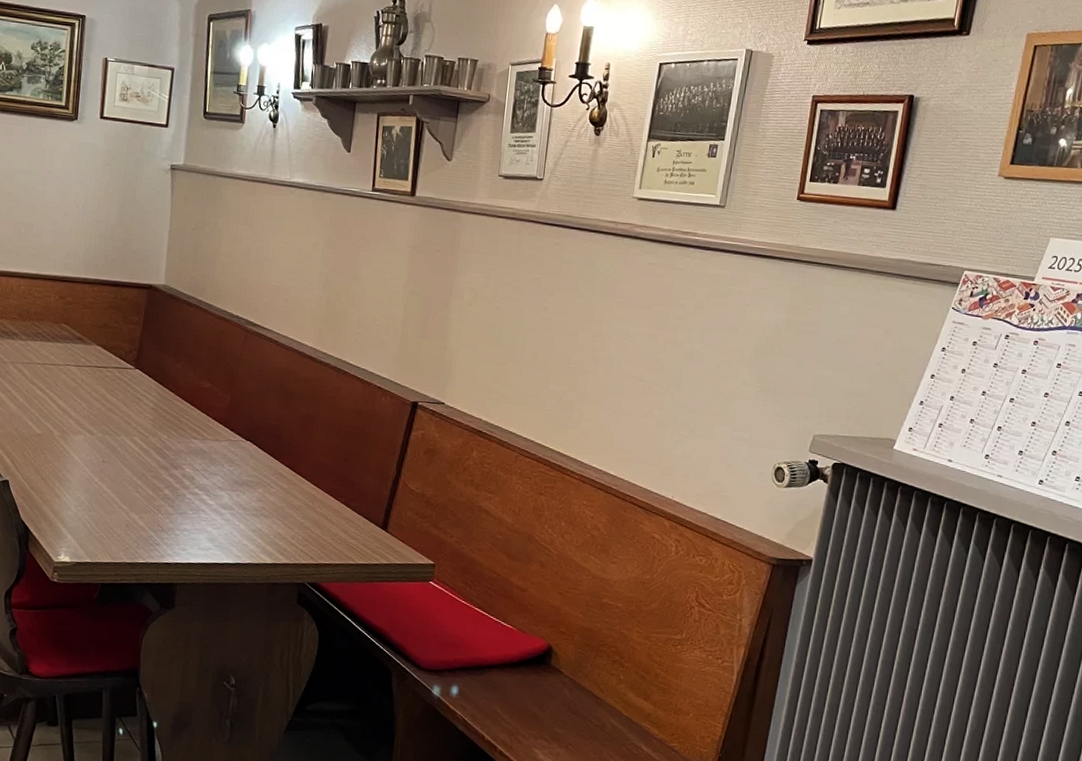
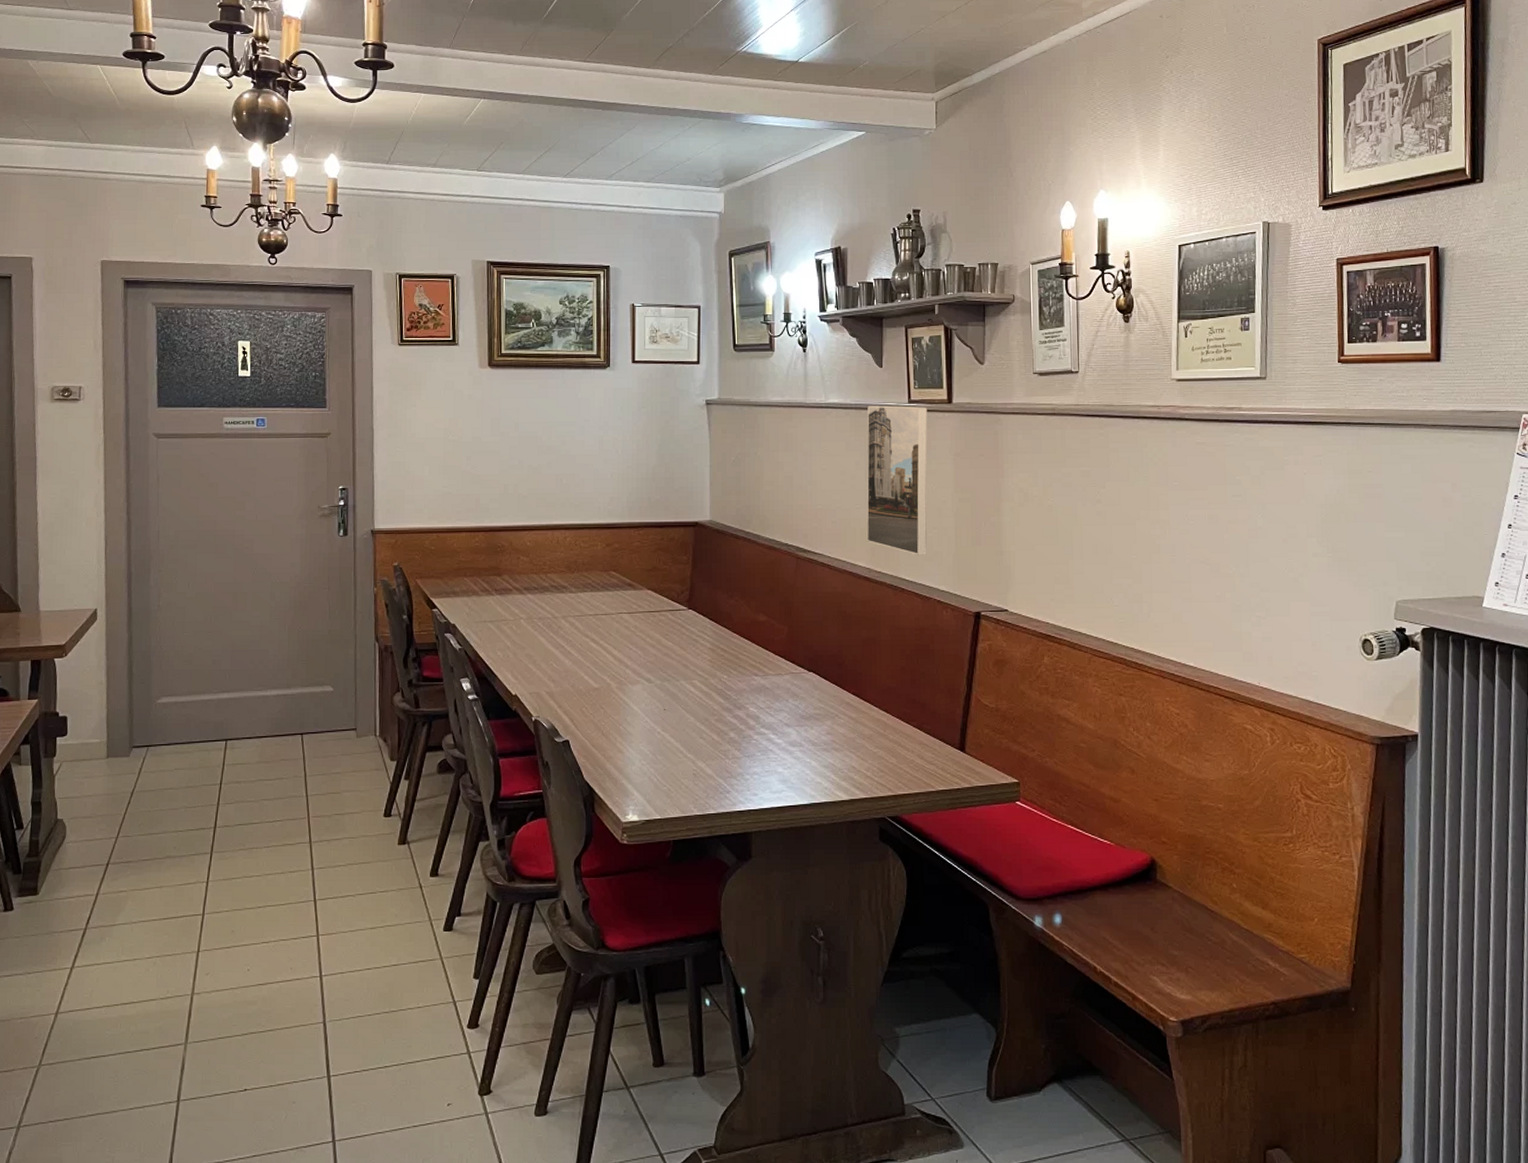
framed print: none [316,189,390,342] -> present [866,405,928,555]

